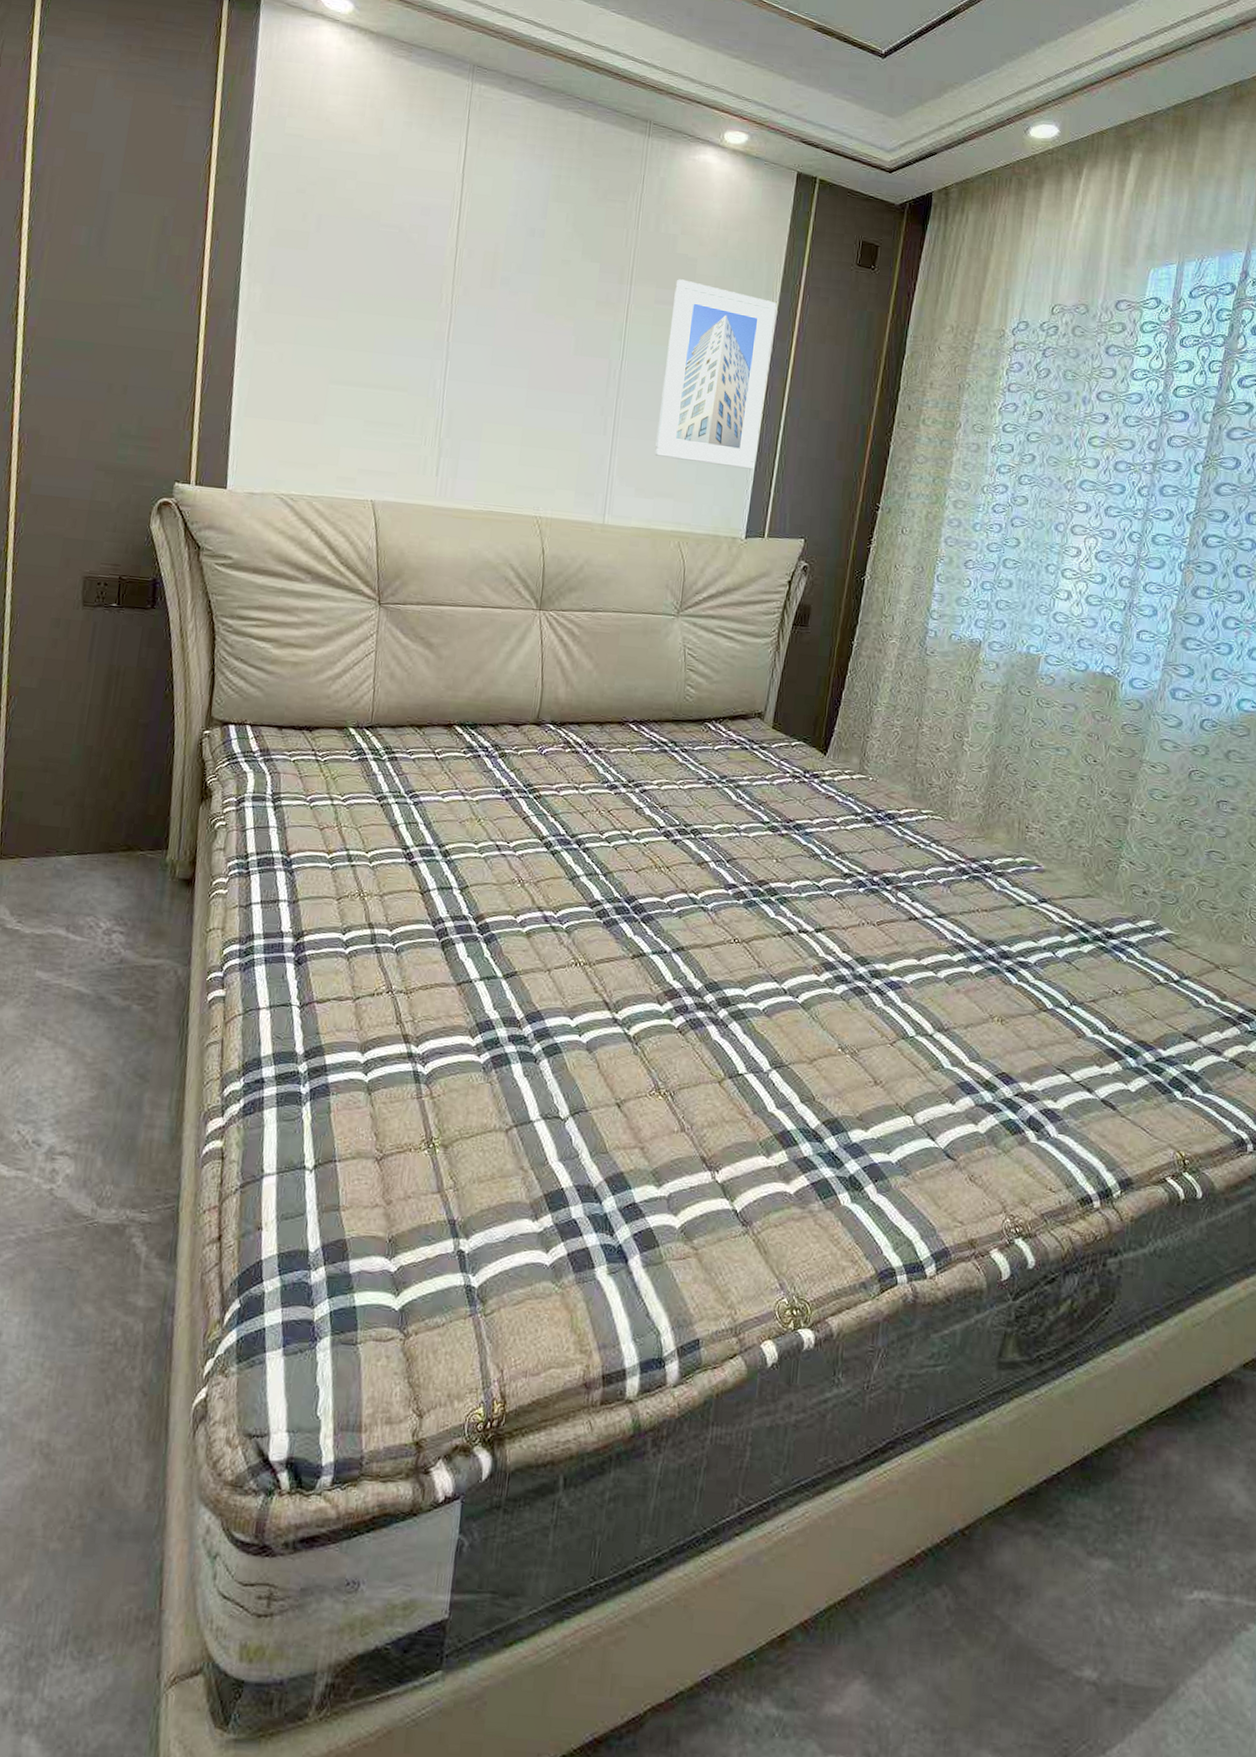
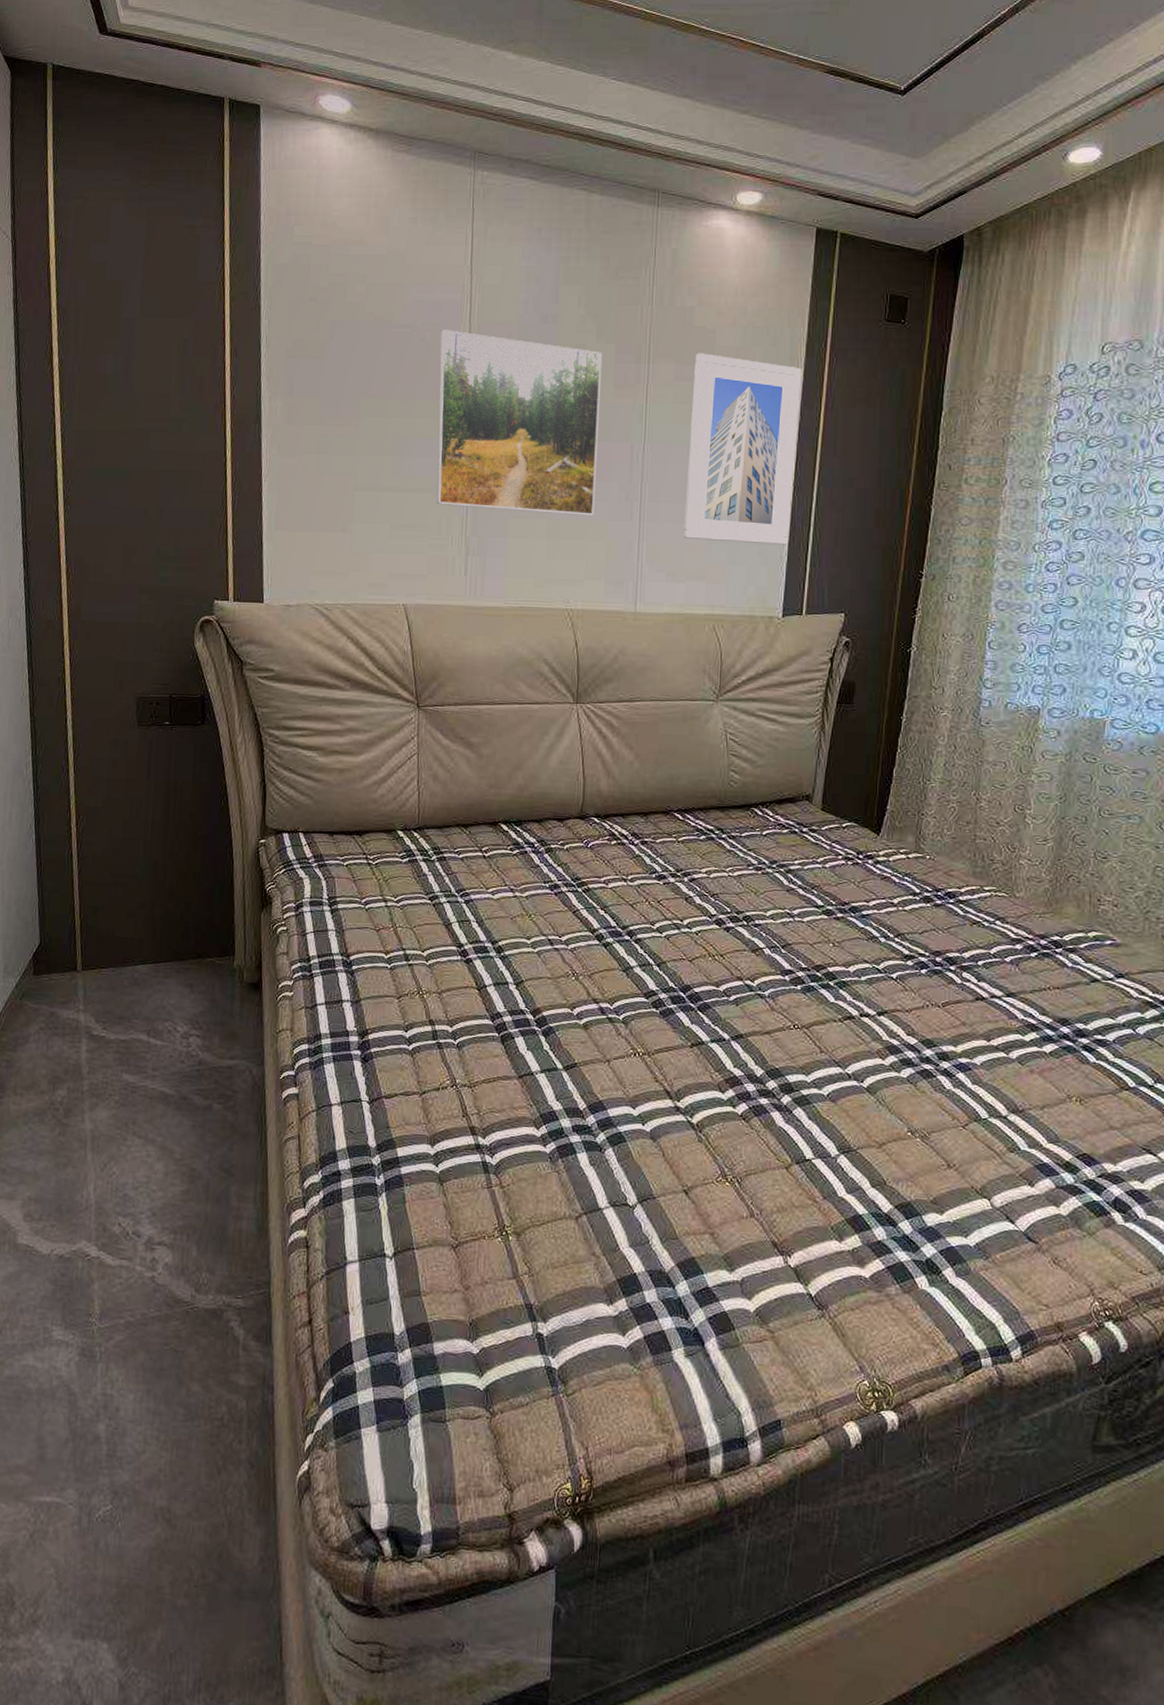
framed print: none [412,233,587,427] -> present [436,329,603,516]

